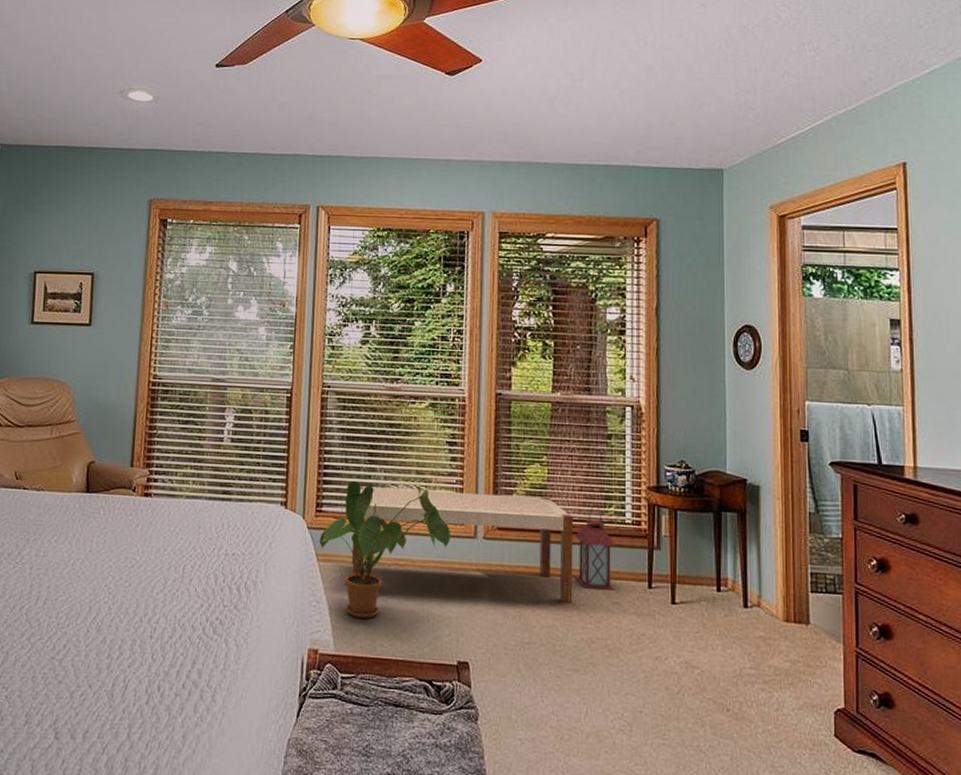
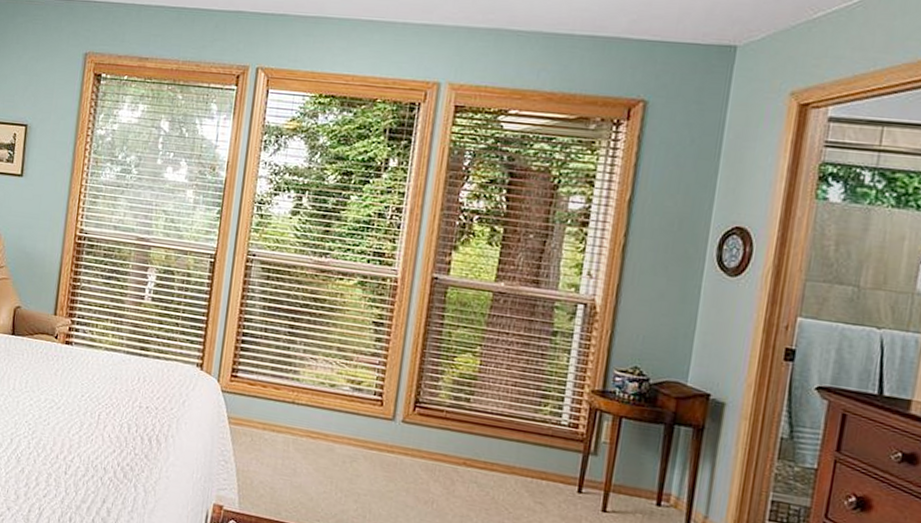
house plant: present [319,481,451,619] -> none [232,351,368,484]
bench: present [352,486,574,603] -> none [262,356,503,497]
lantern: present [574,505,617,590] -> none [496,402,548,490]

